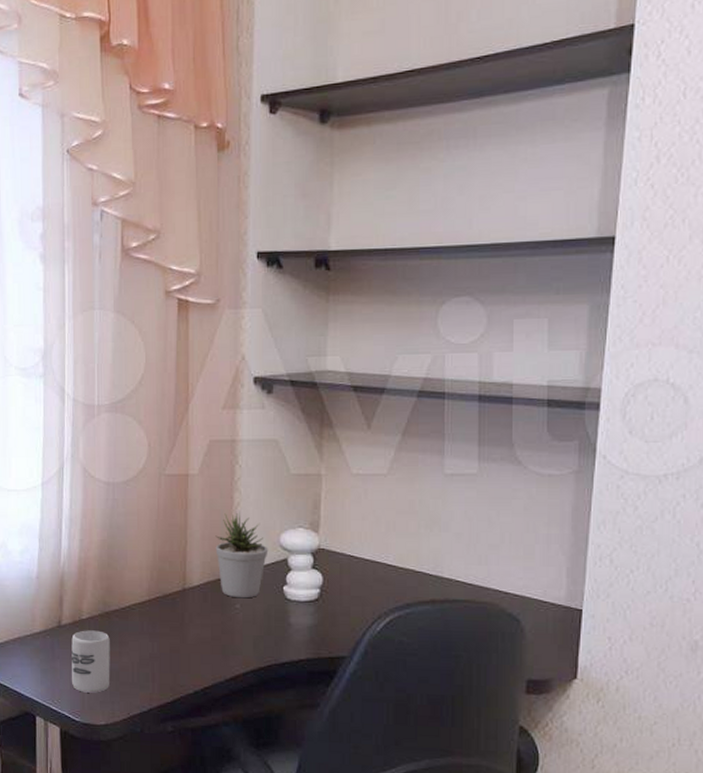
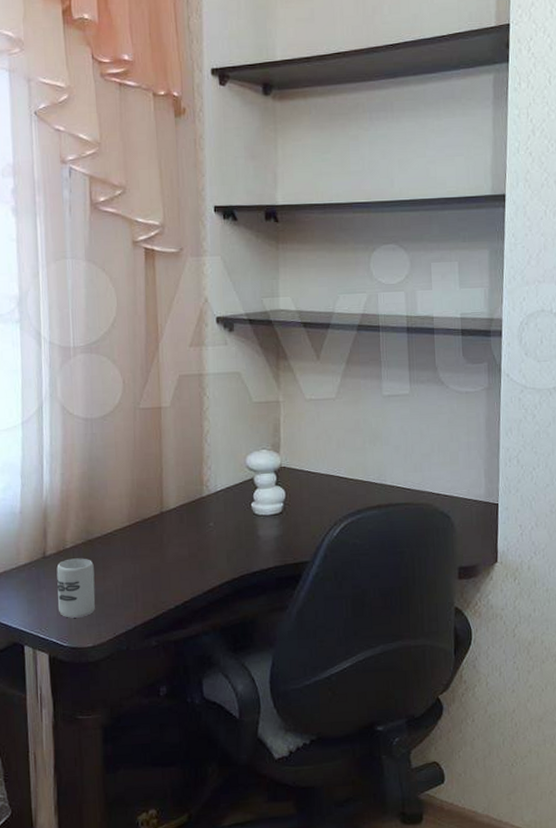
potted plant: present [215,511,269,599] -> none [188,437,237,517]

